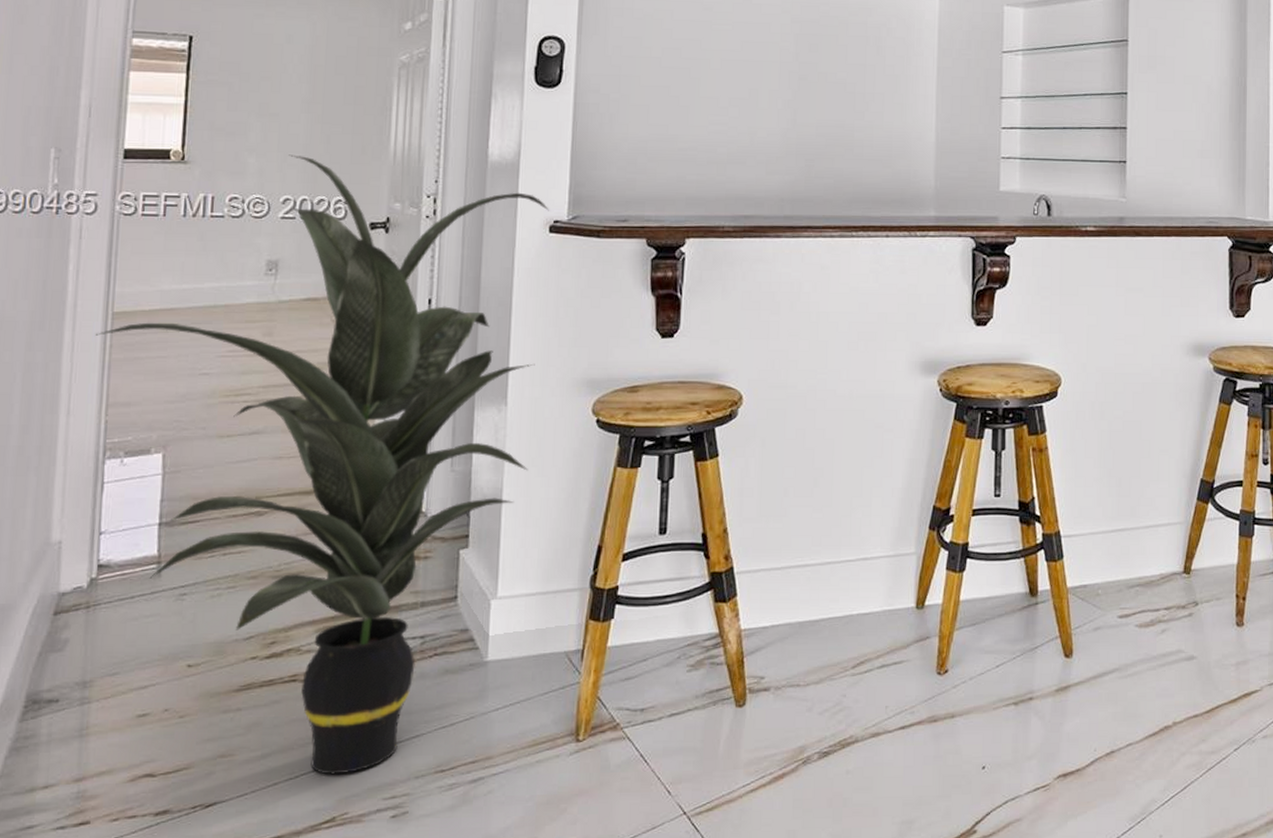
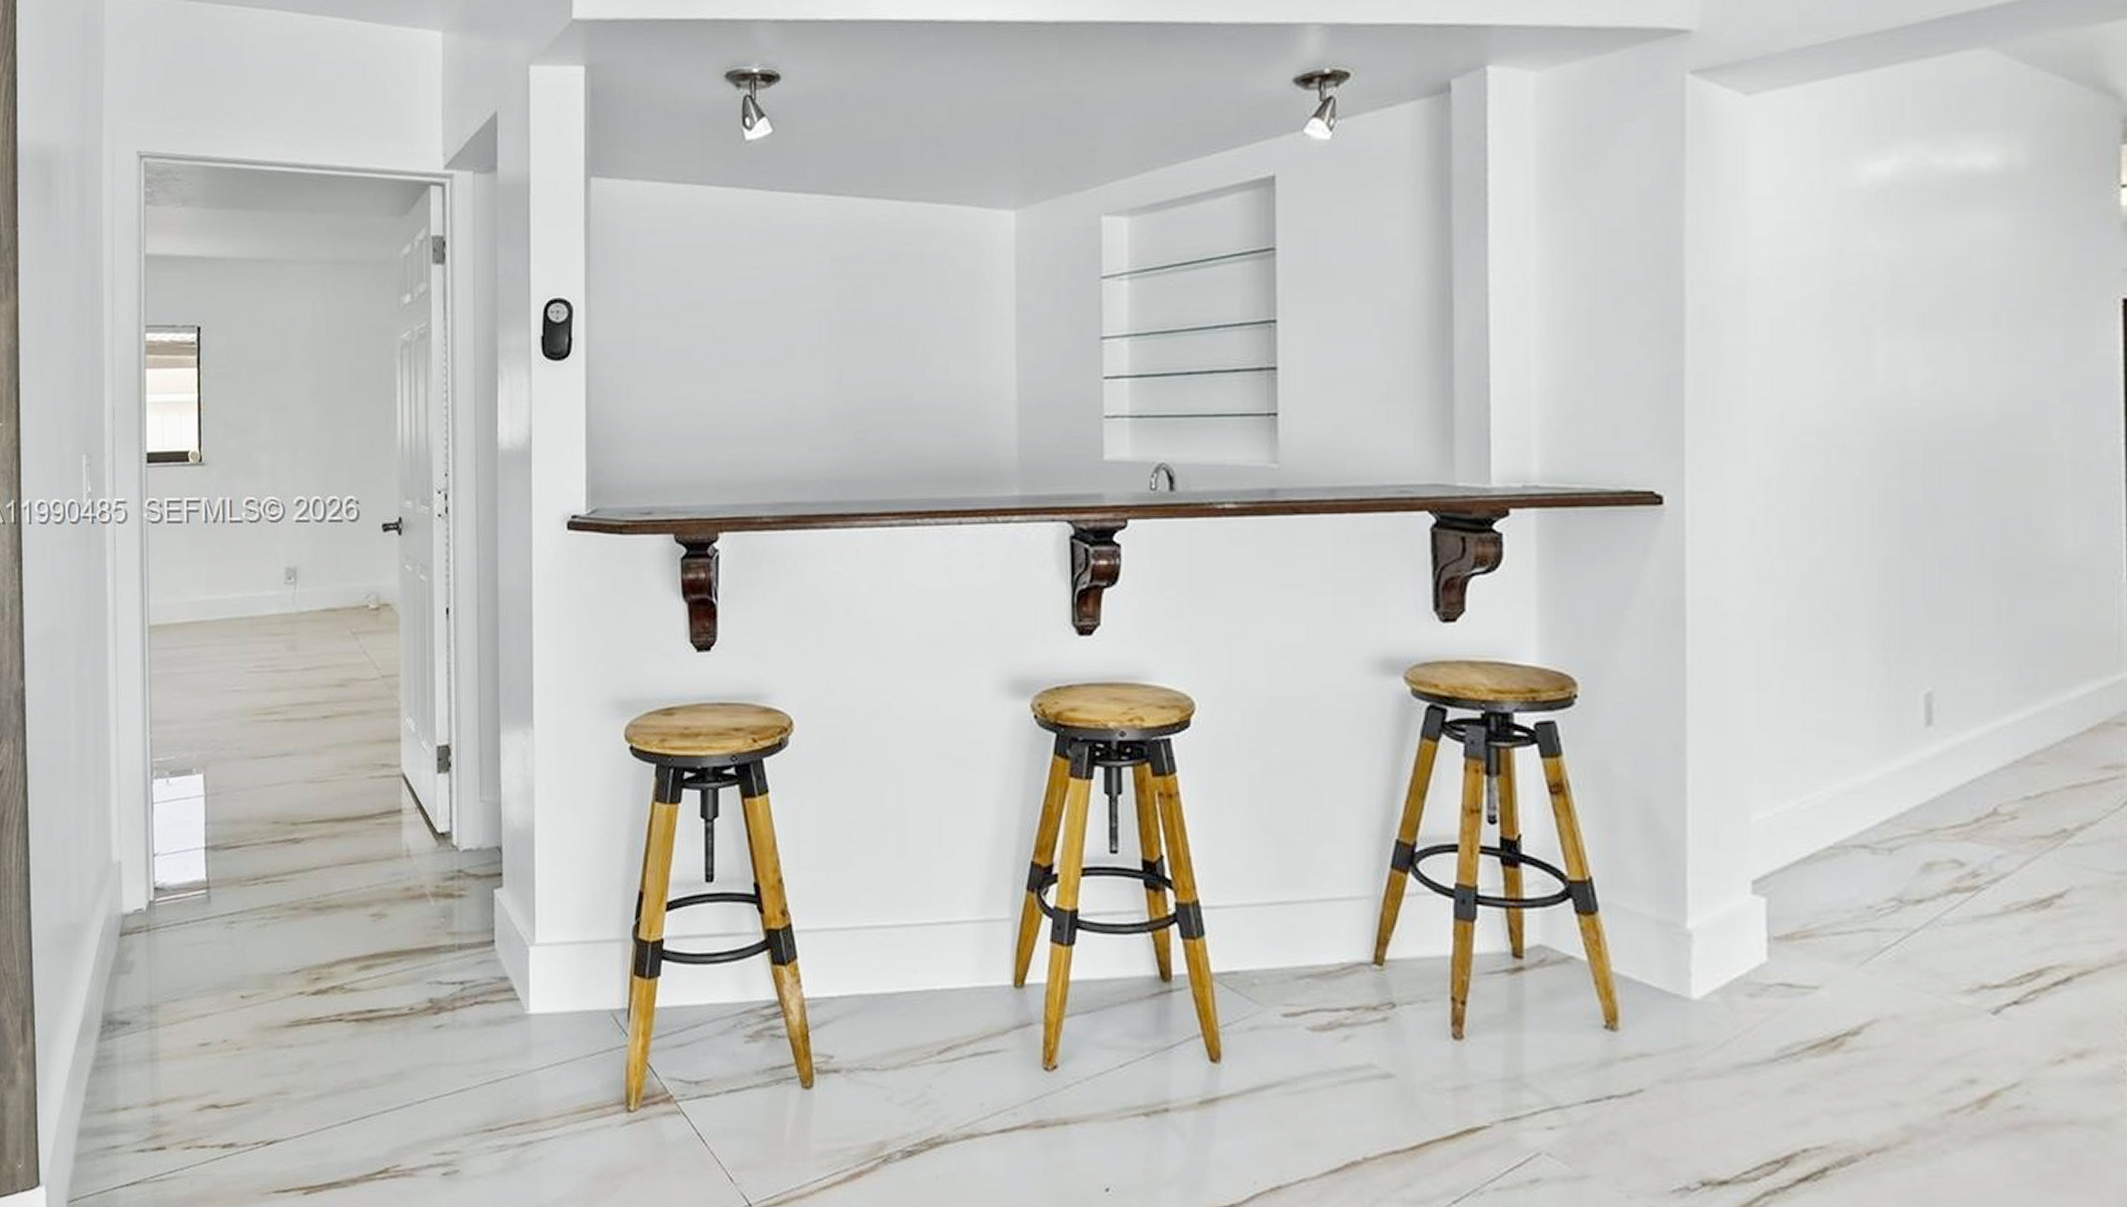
indoor plant: present [96,154,549,775] -> none [136,451,566,1124]

